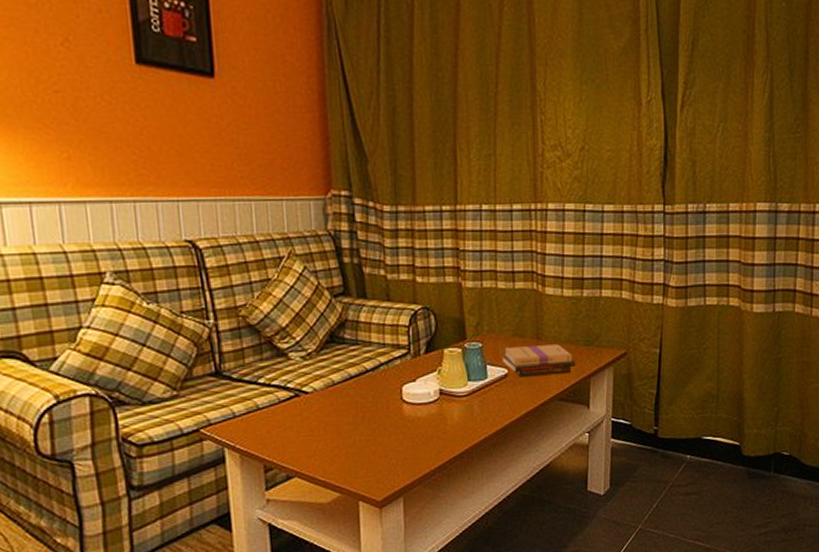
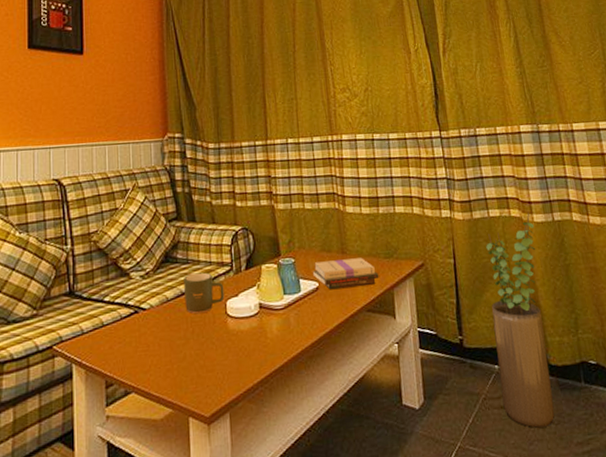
mug: none [352,355,400,399] -> present [184,272,225,314]
vase: none [689,301,753,513] -> present [486,212,555,428]

